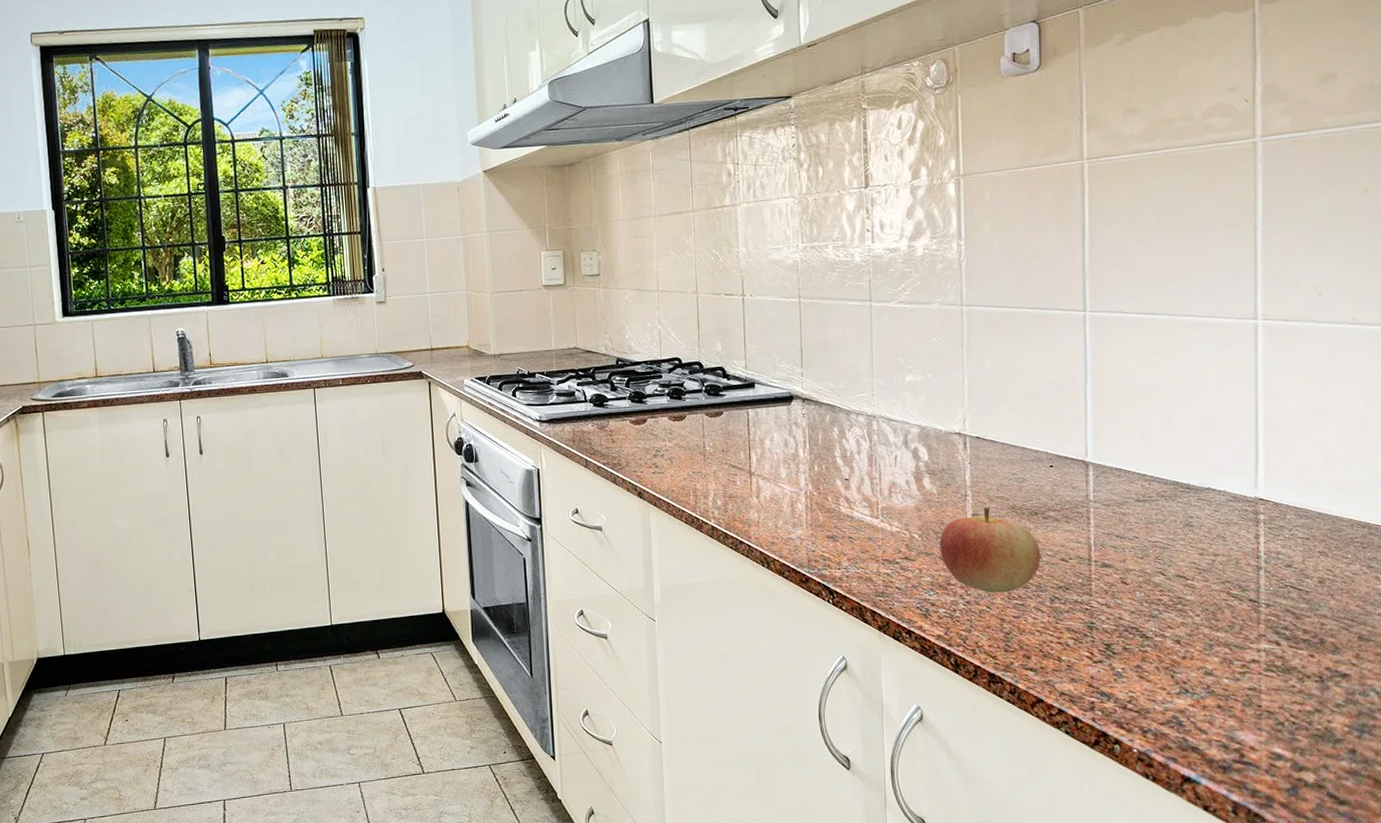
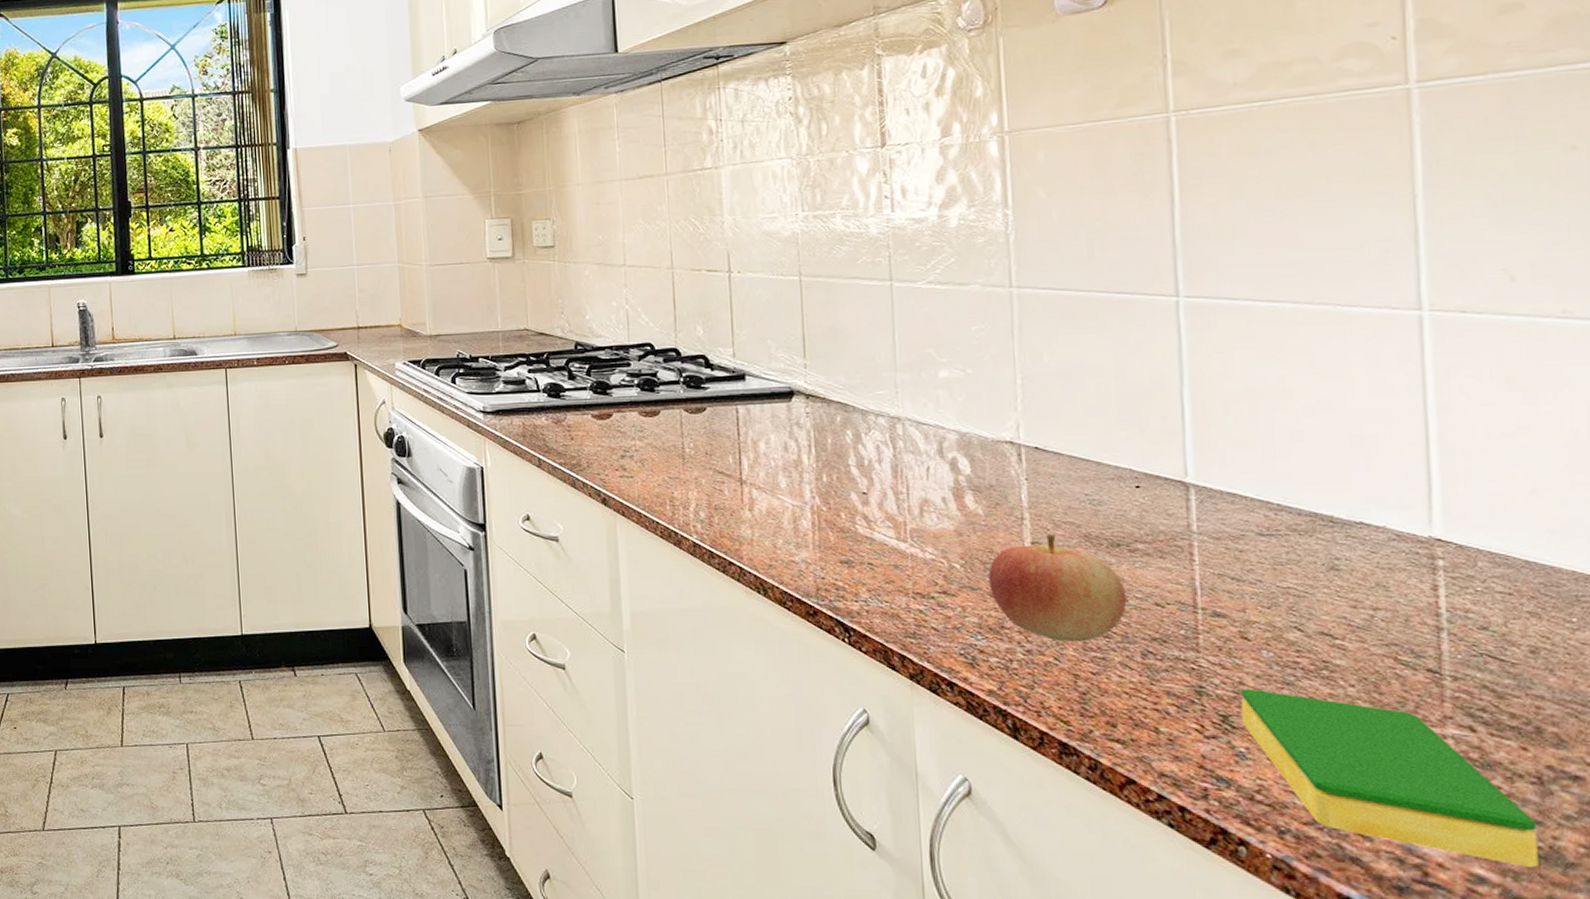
dish sponge: none [1119,622,1317,744] -> present [1240,688,1539,867]

